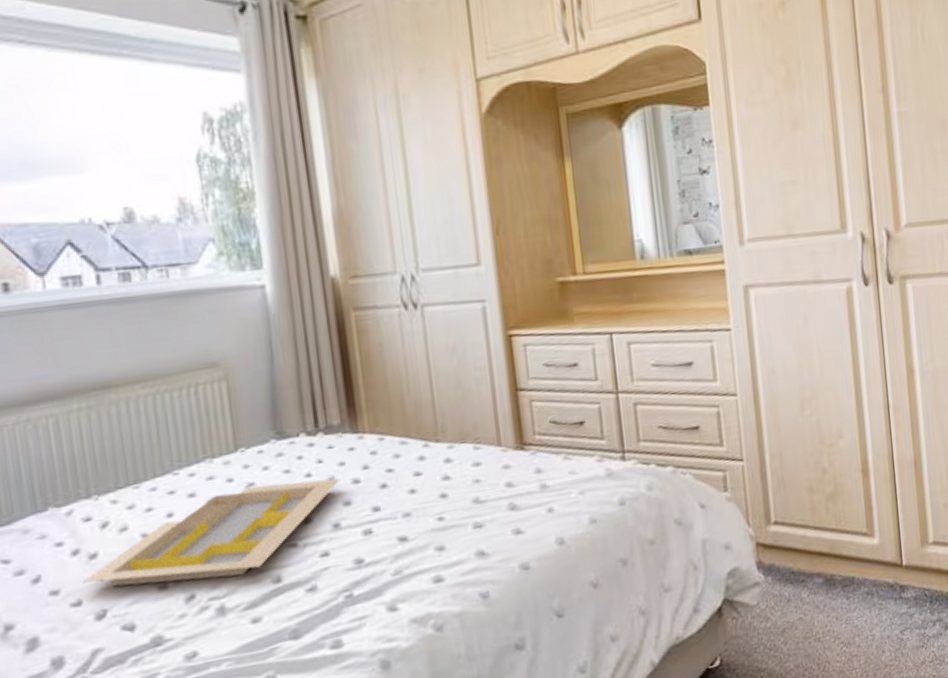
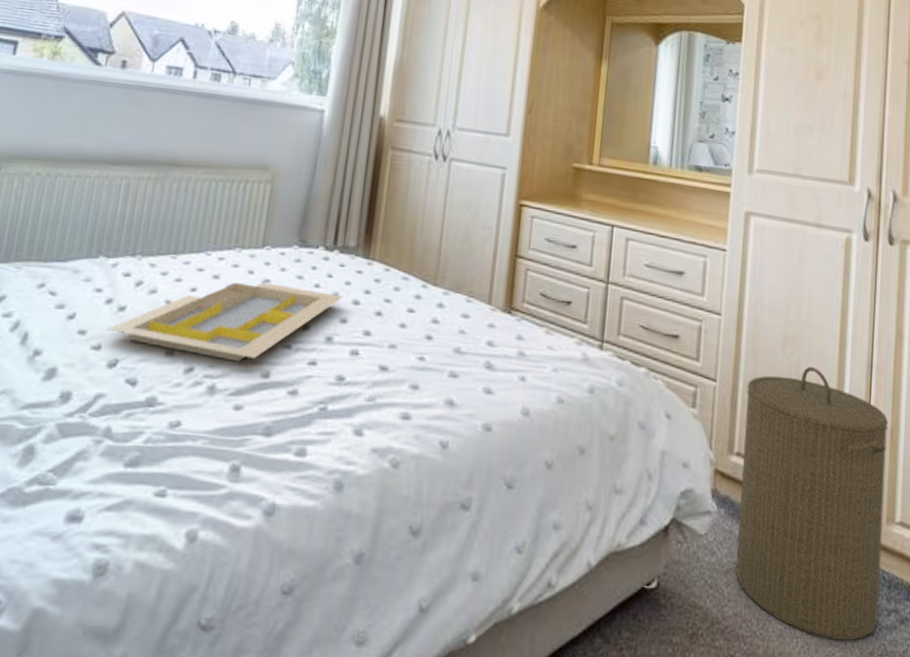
laundry hamper: none [773,421,926,663] -> present [735,366,889,641]

